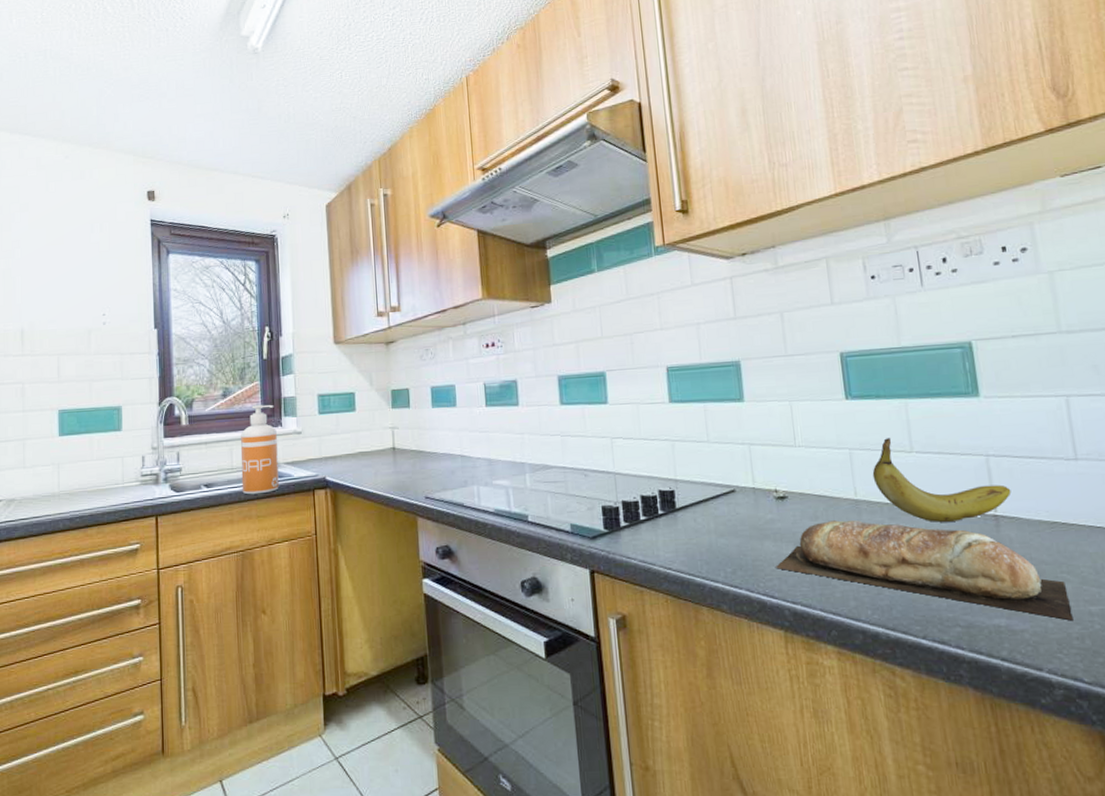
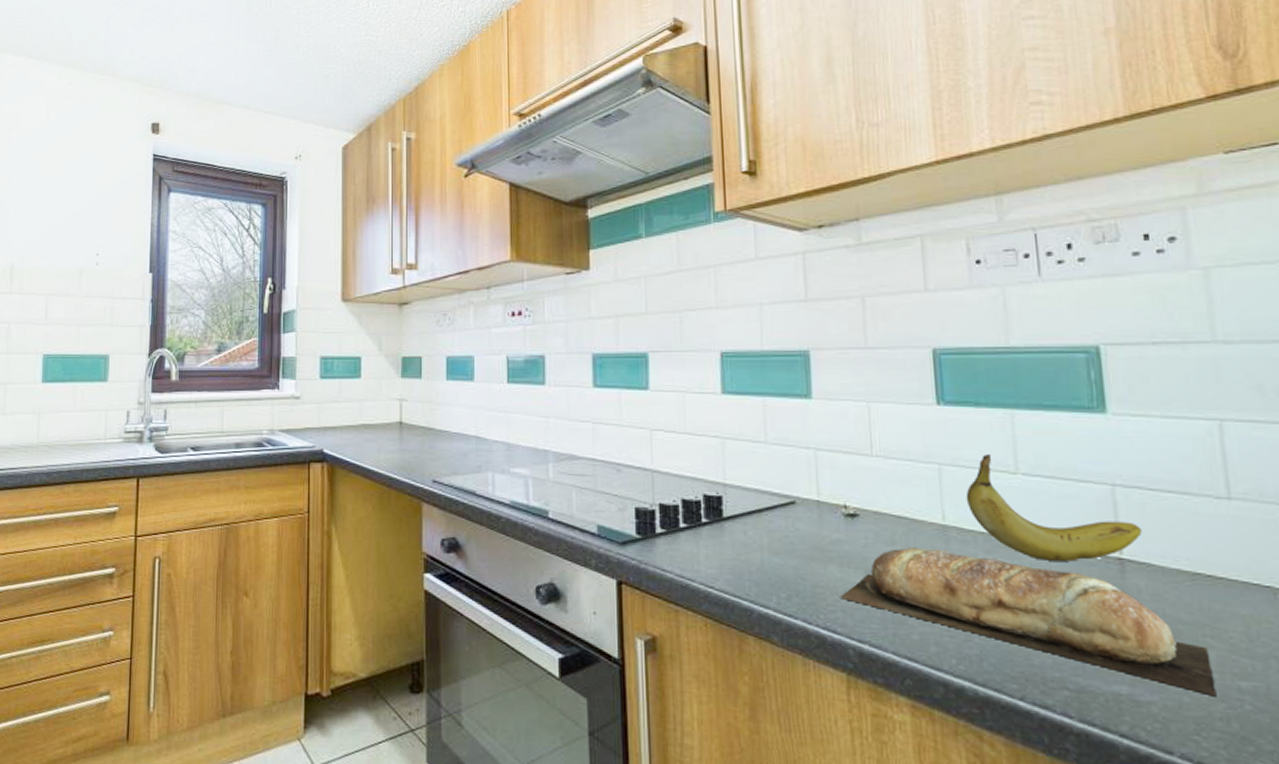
soap dispenser: present [240,404,279,495] -> none [231,364,274,463]

